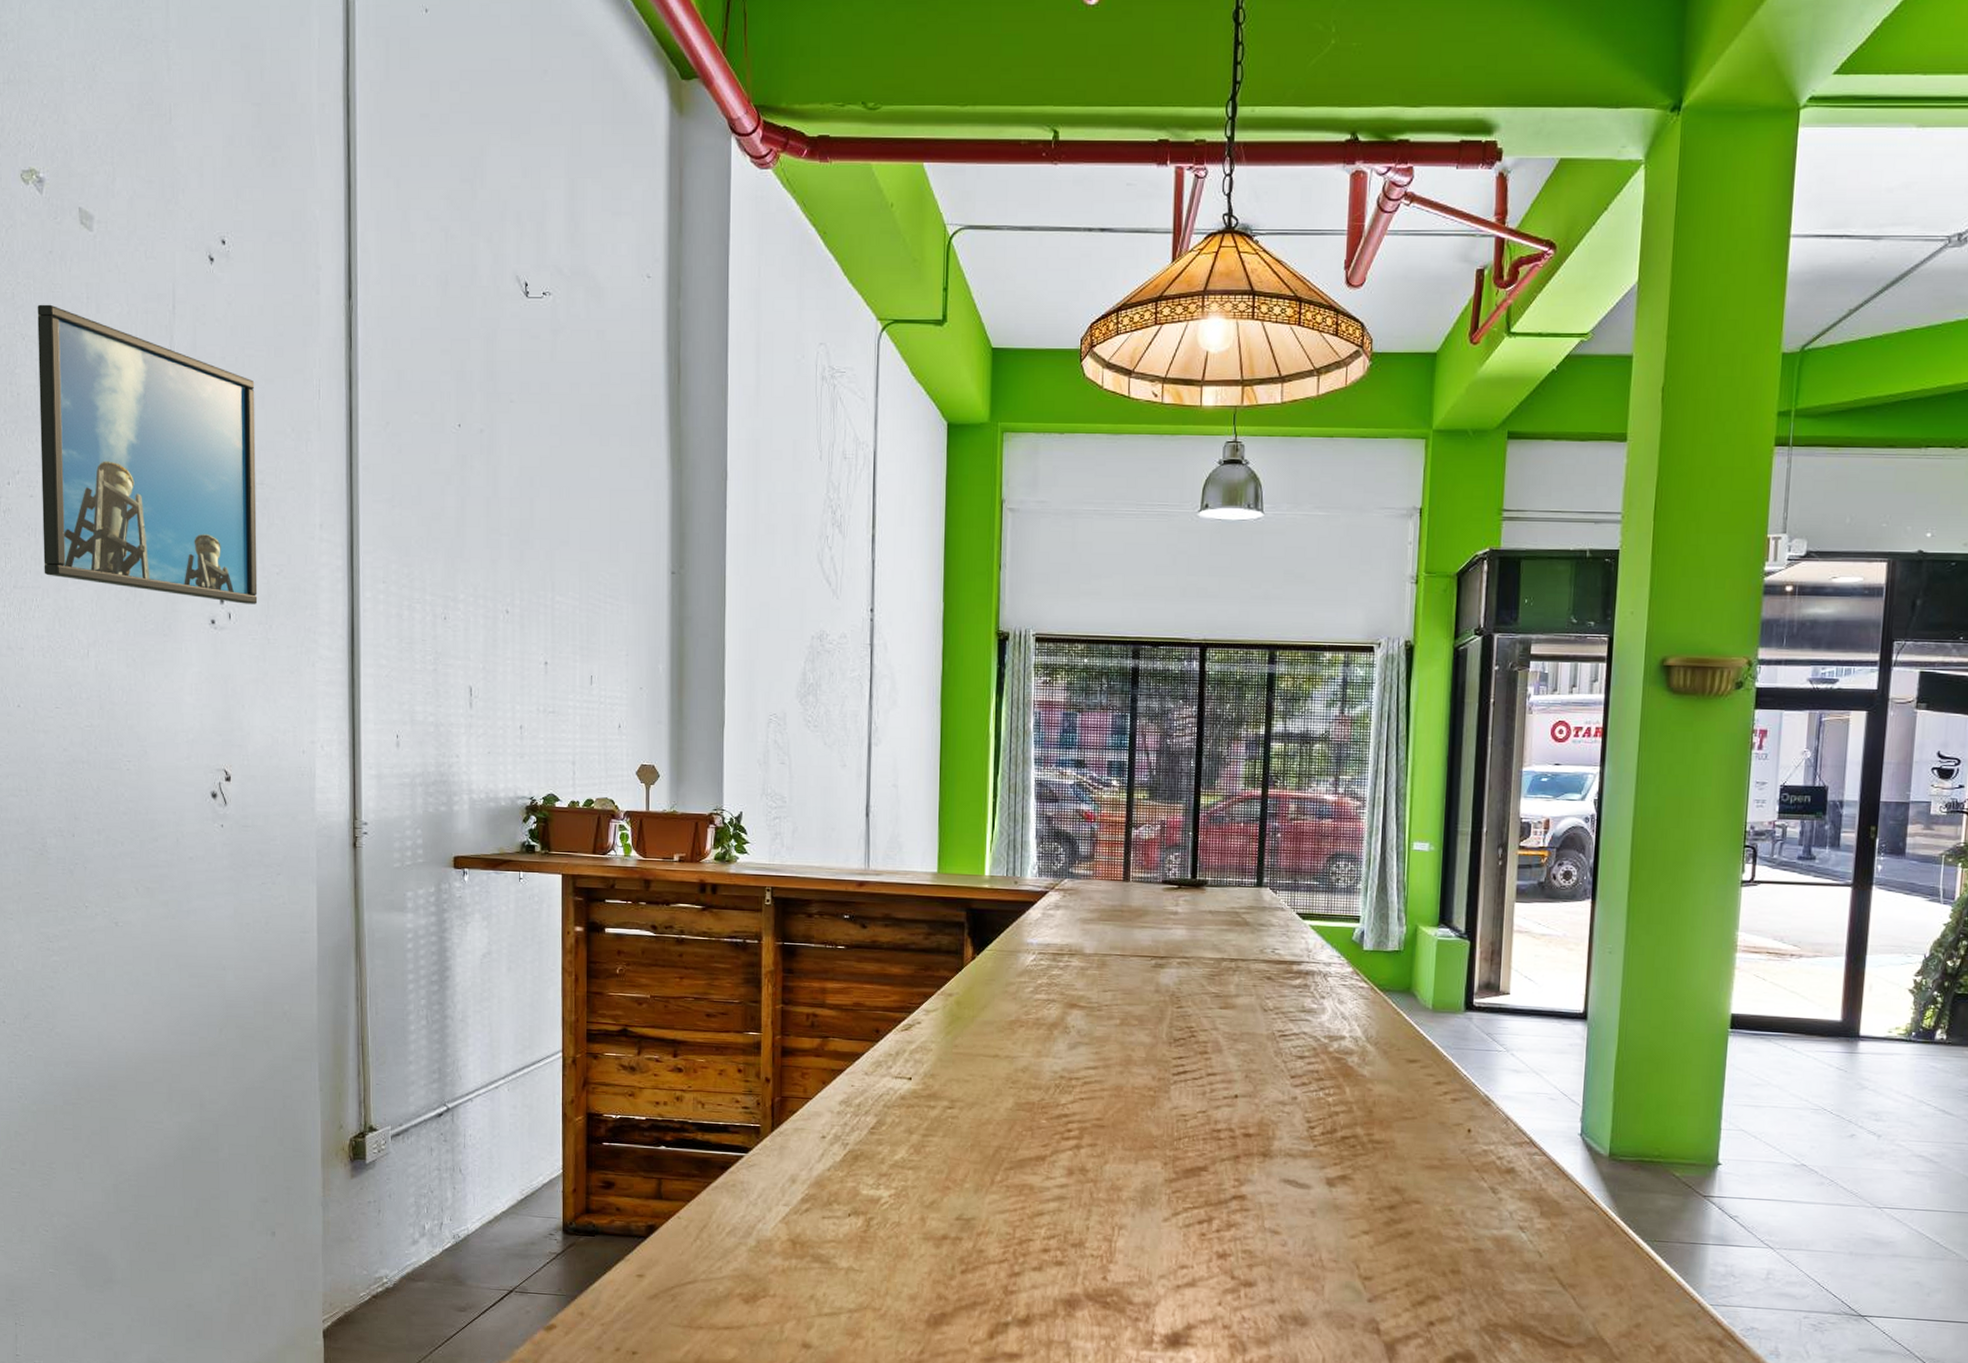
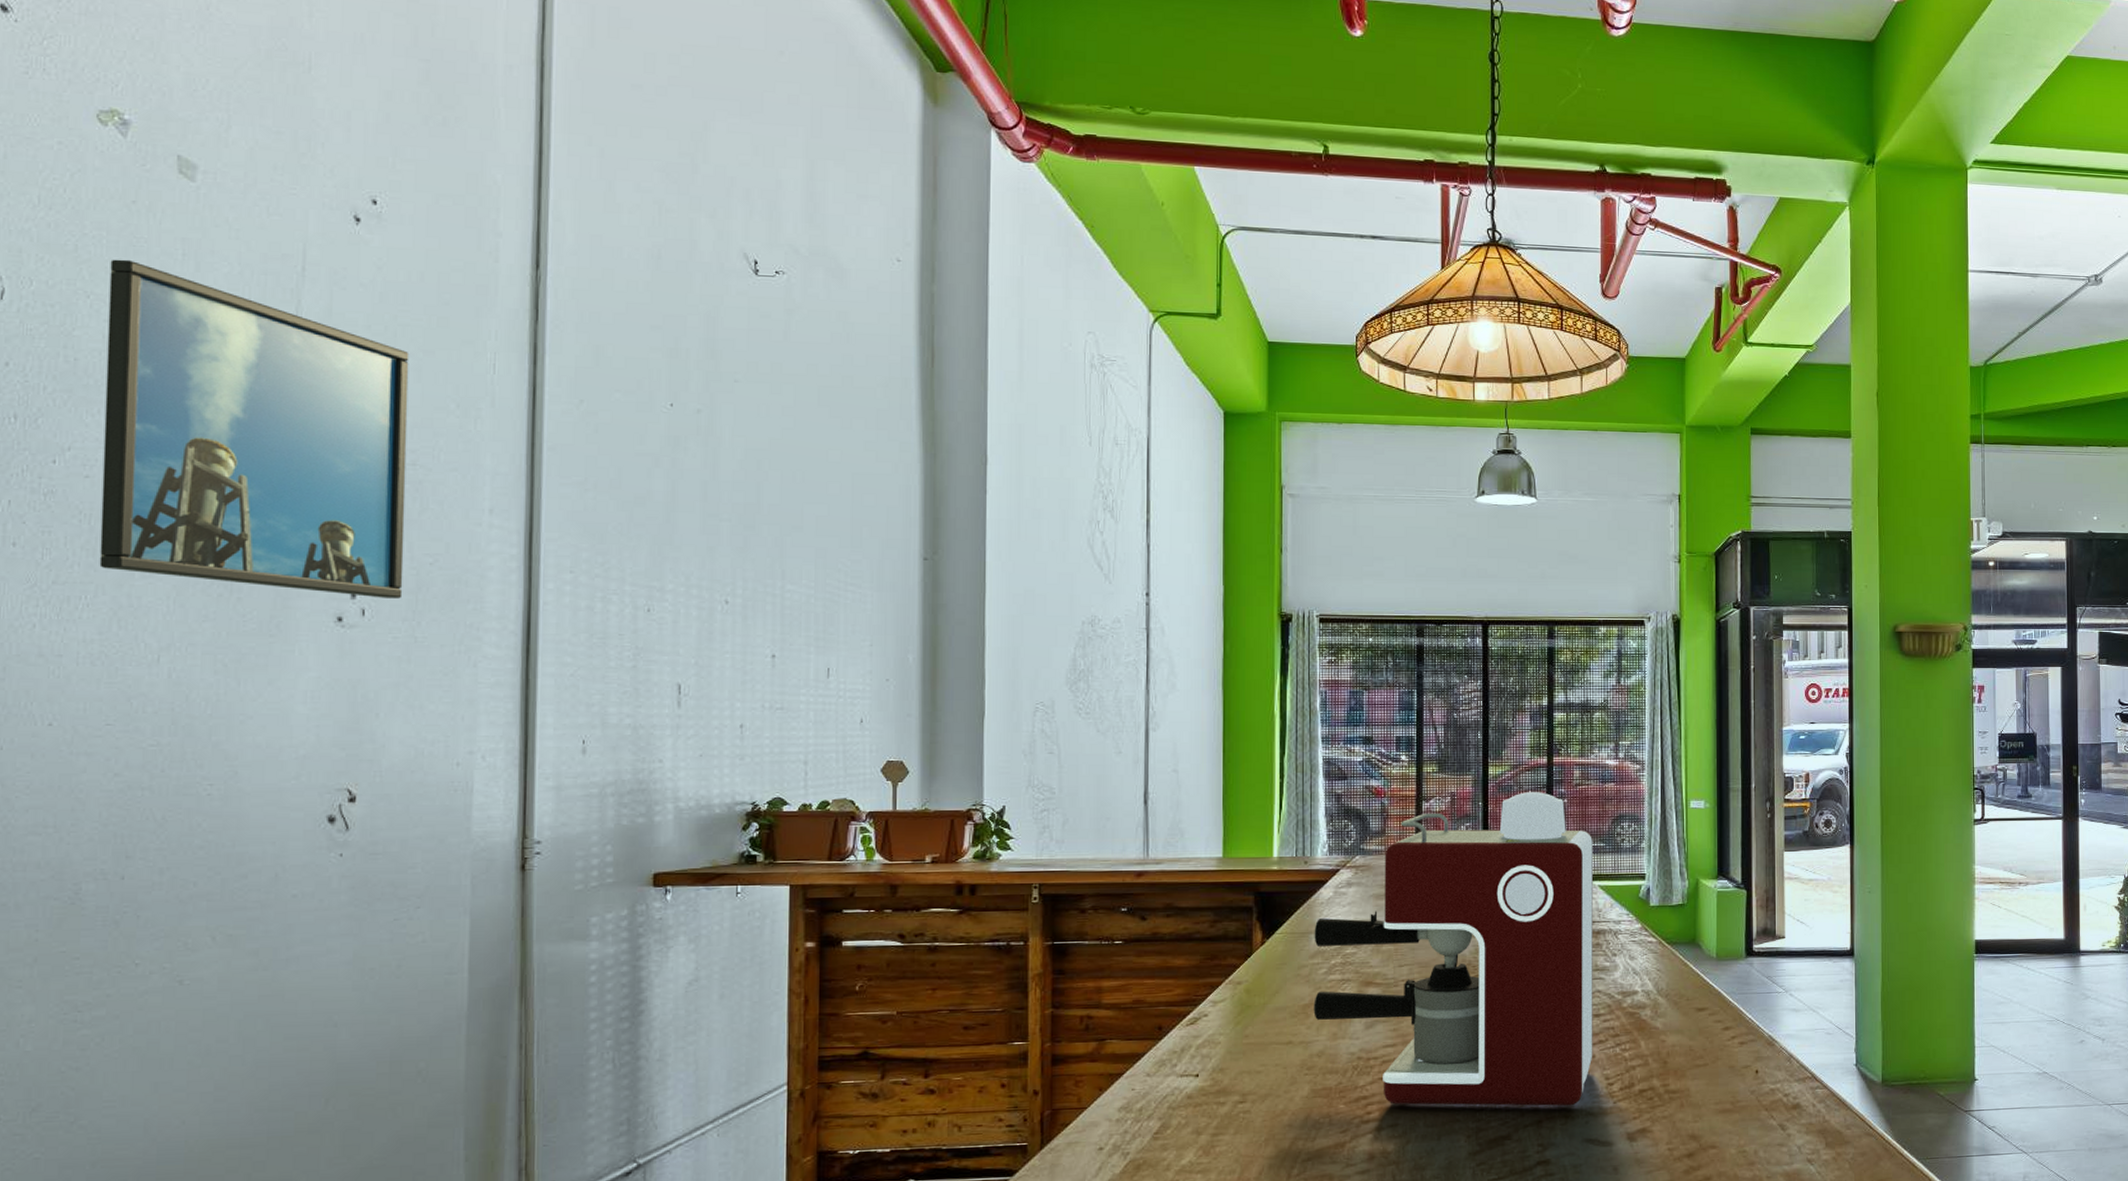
coffee maker: none [1019,824,1306,1145] -> present [1313,792,1593,1107]

